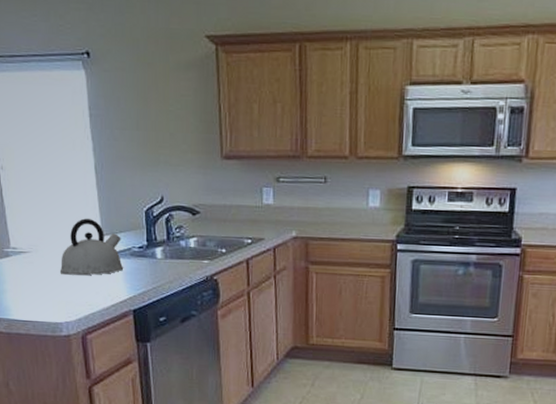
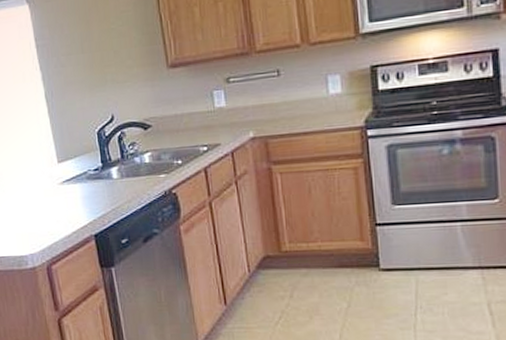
kettle: present [59,218,124,276] -> none [20,147,82,206]

